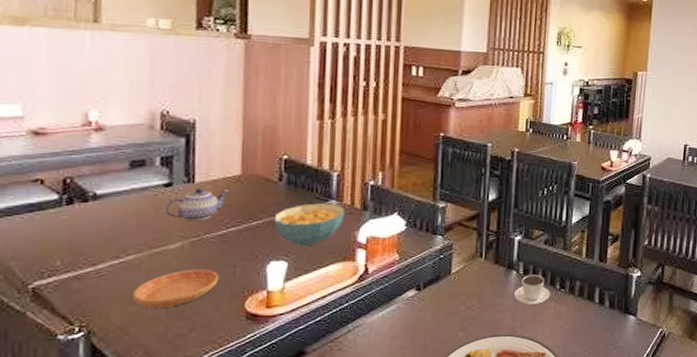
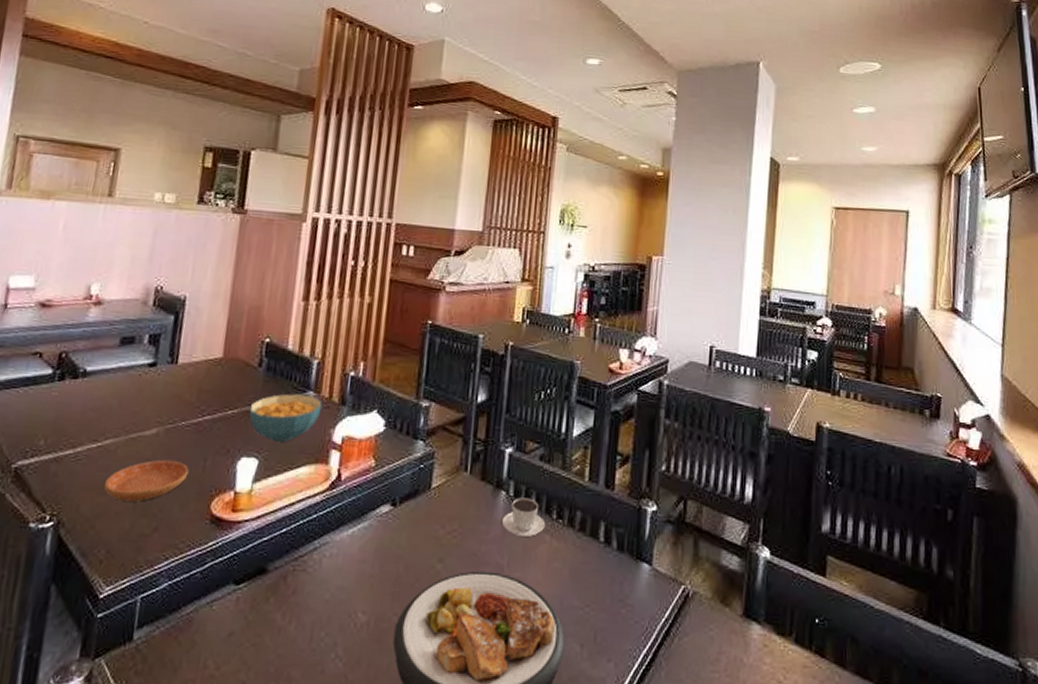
teapot: present [164,188,229,222] -> none [145,370,209,407]

